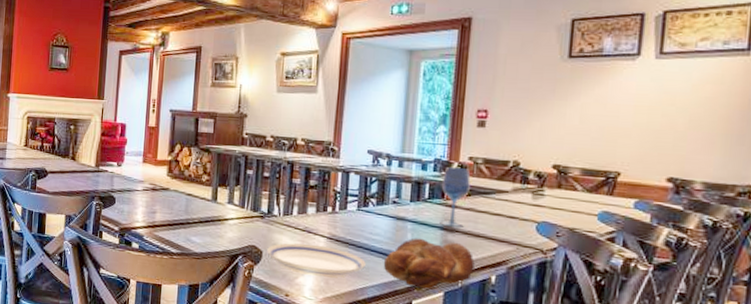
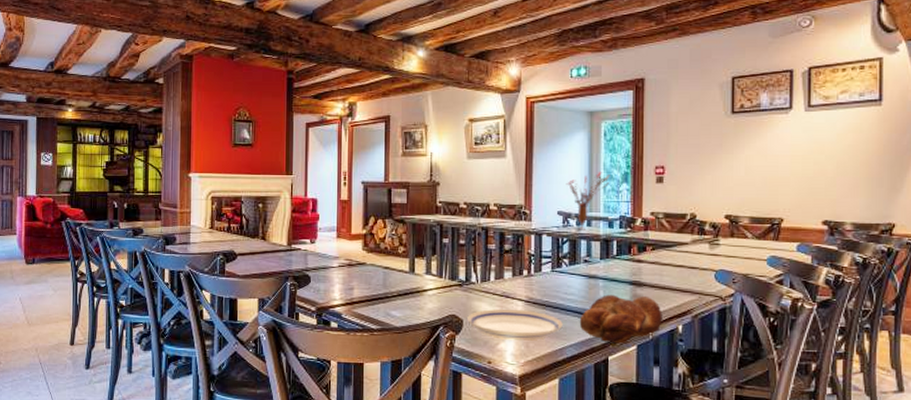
bouquet: none [378,112,427,171] -> present [566,172,610,231]
wineglass: present [439,166,471,229] -> none [627,222,654,282]

